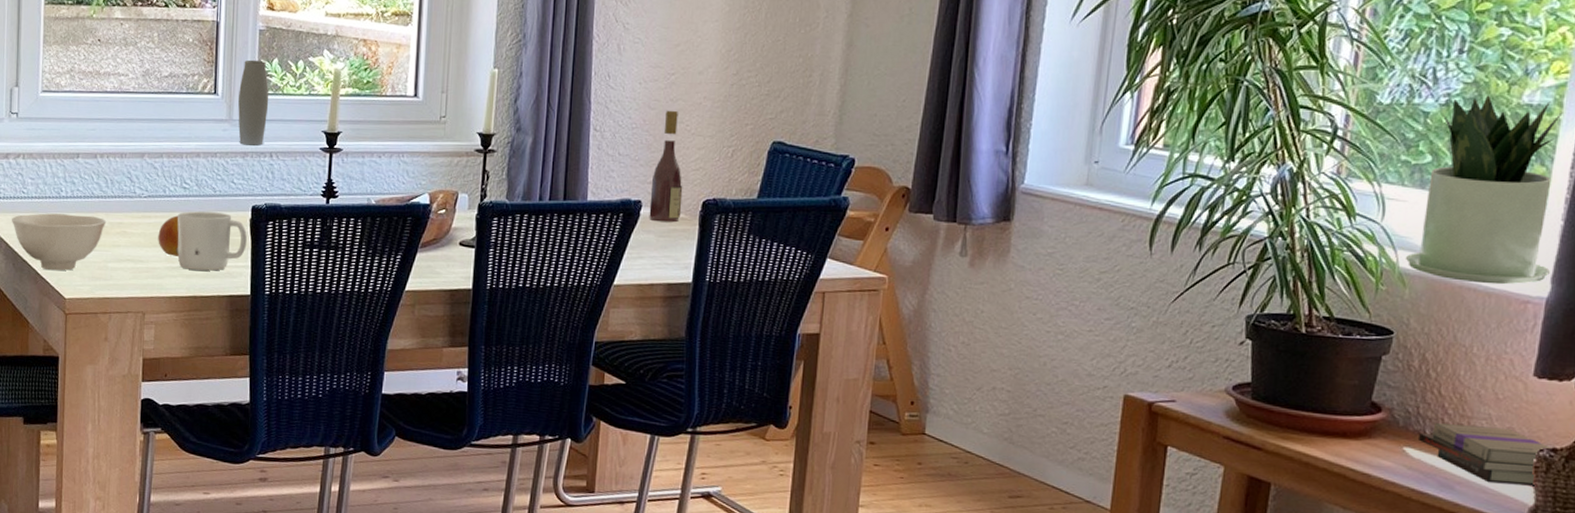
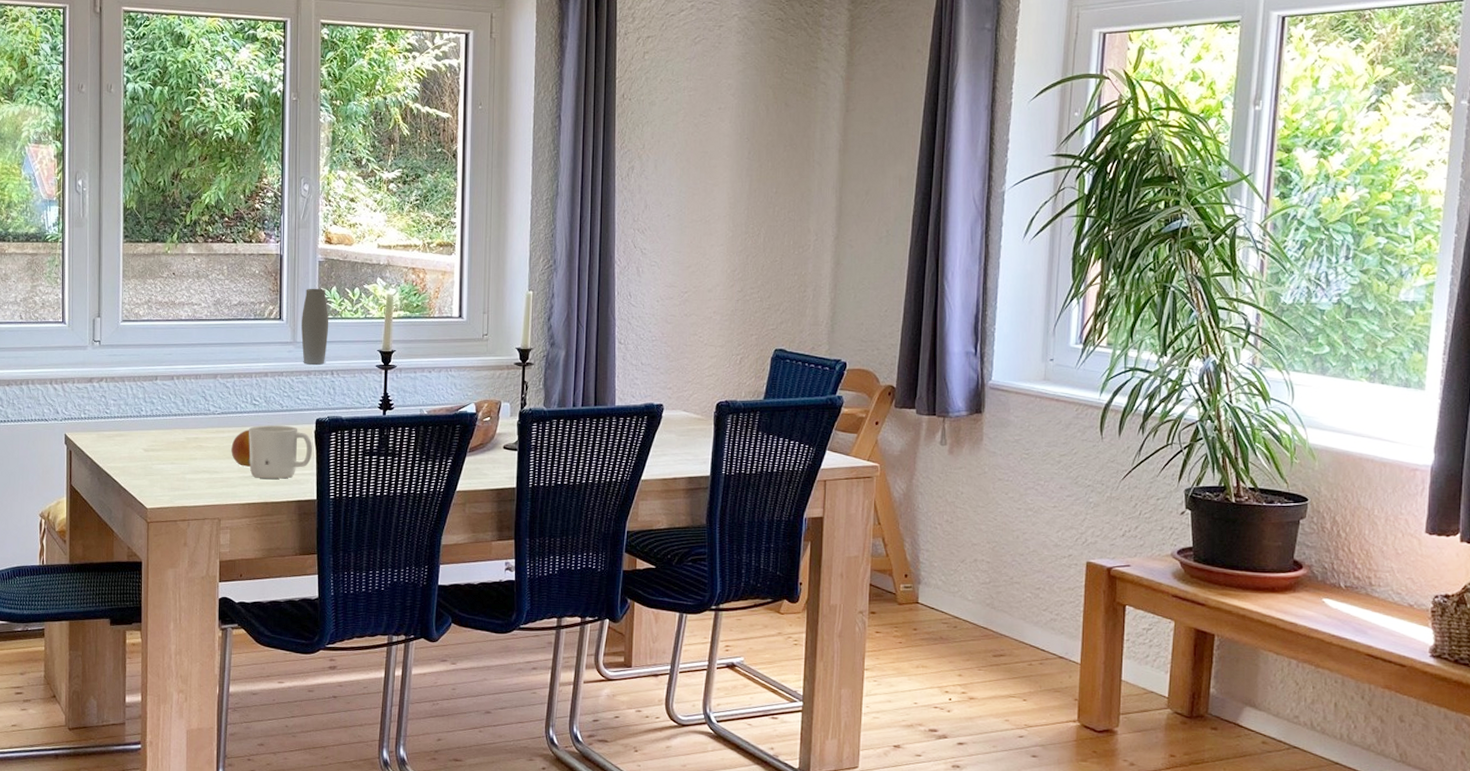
bowl: present [12,213,107,271] -> none [96,431,184,484]
wine bottle: present [649,110,683,223] -> none [670,324,699,423]
planter: present [1405,95,1563,285] -> none [1313,294,1433,455]
books: present [1419,423,1553,486] -> none [1335,577,1446,628]

